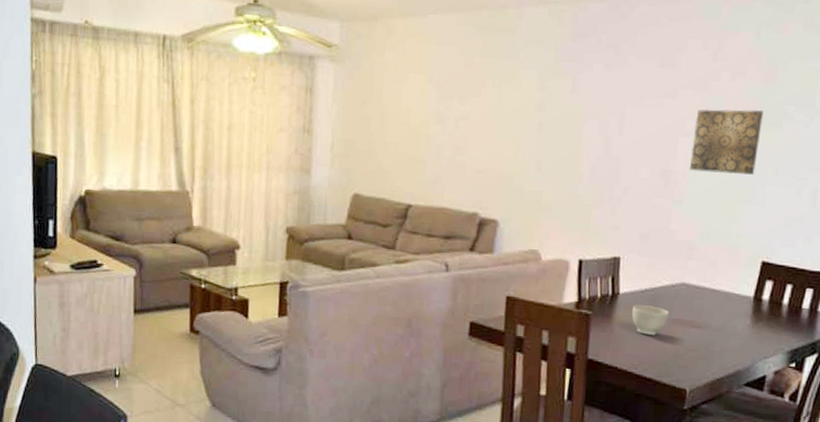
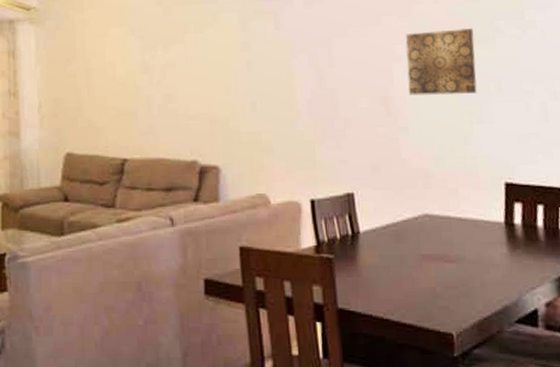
bowl: present [631,304,669,335] -> none [376,242,417,275]

